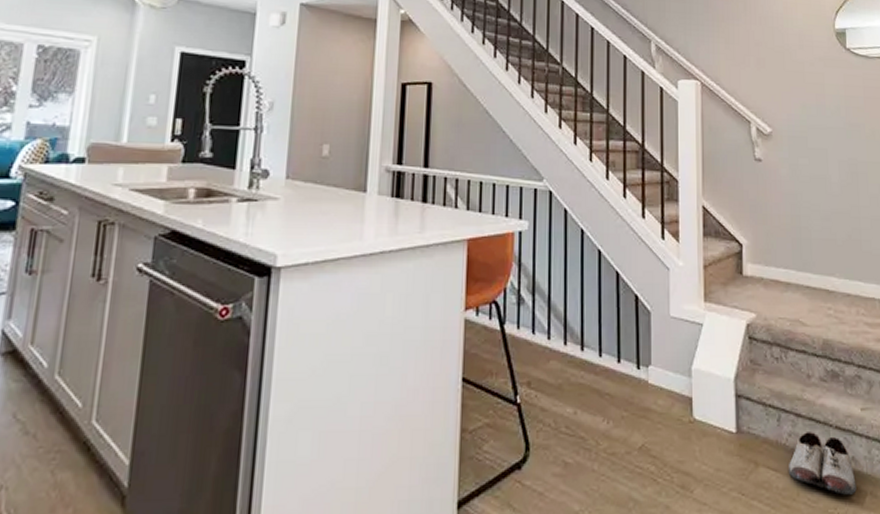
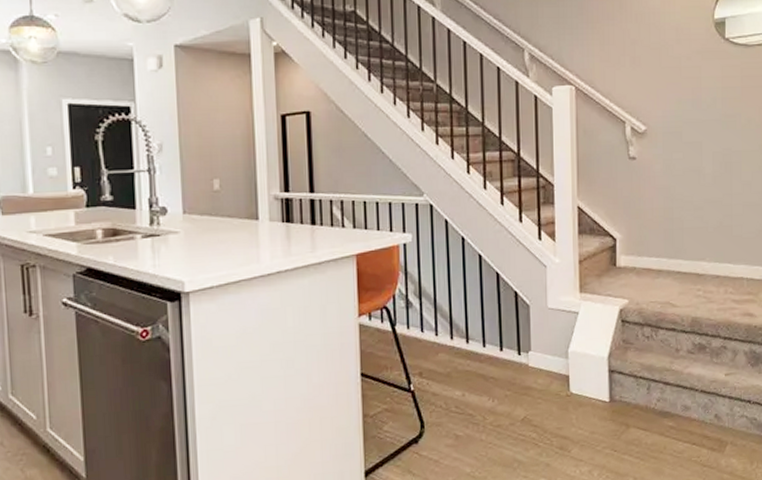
shoe: present [788,432,857,495] -> none [656,396,718,446]

